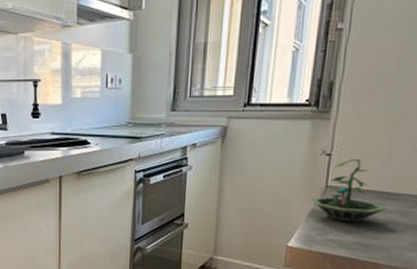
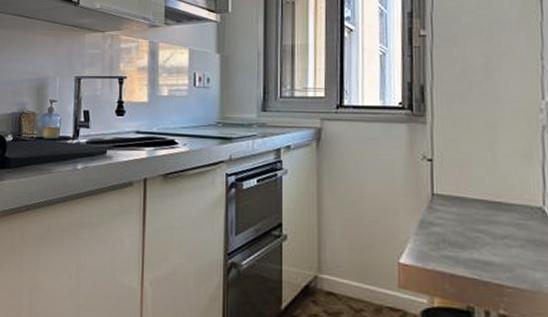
terrarium: present [311,159,385,223] -> none [418,165,499,236]

